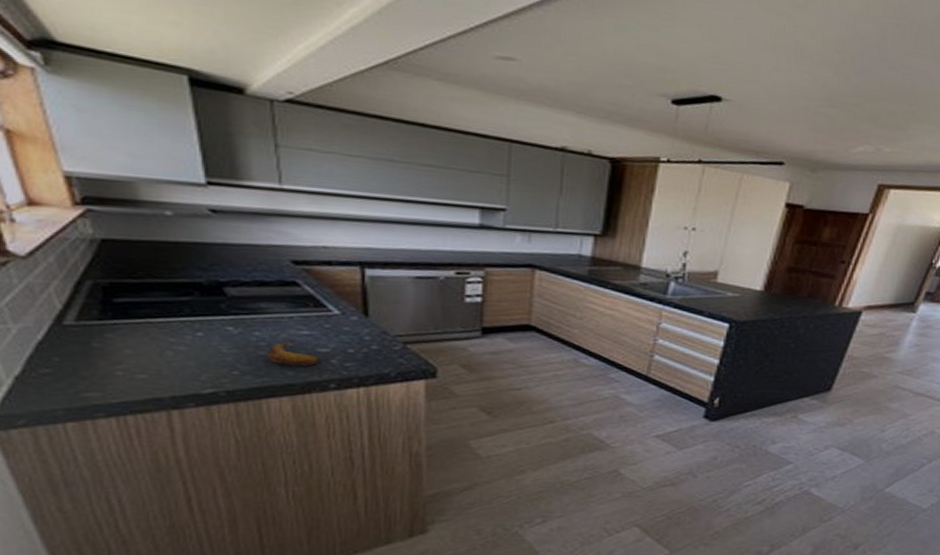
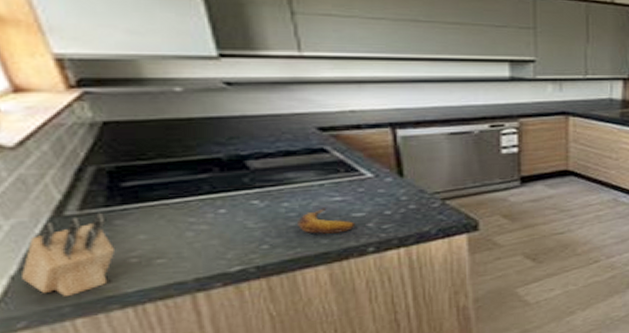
knife block: none [25,324,103,402] -> present [22,212,114,298]

